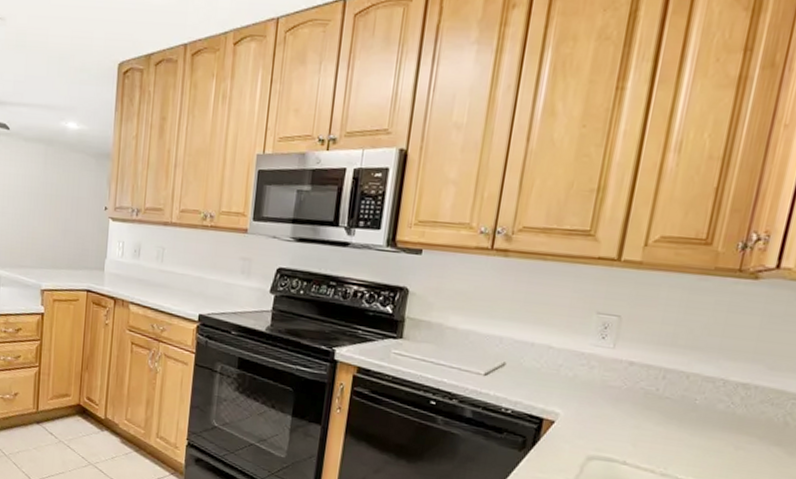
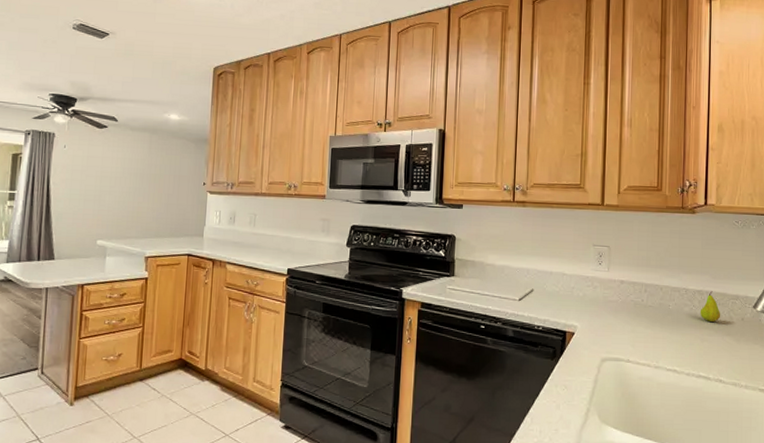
fruit: none [739,386,772,426] -> present [700,291,721,322]

